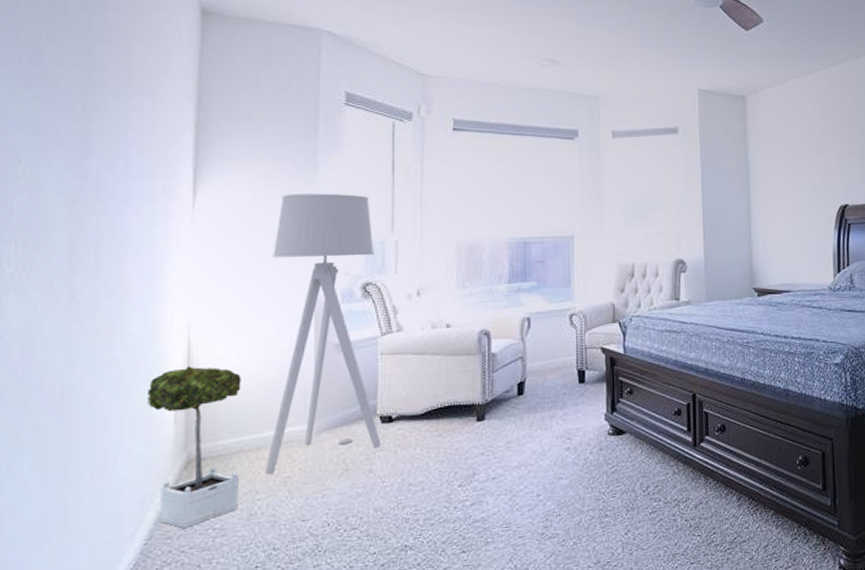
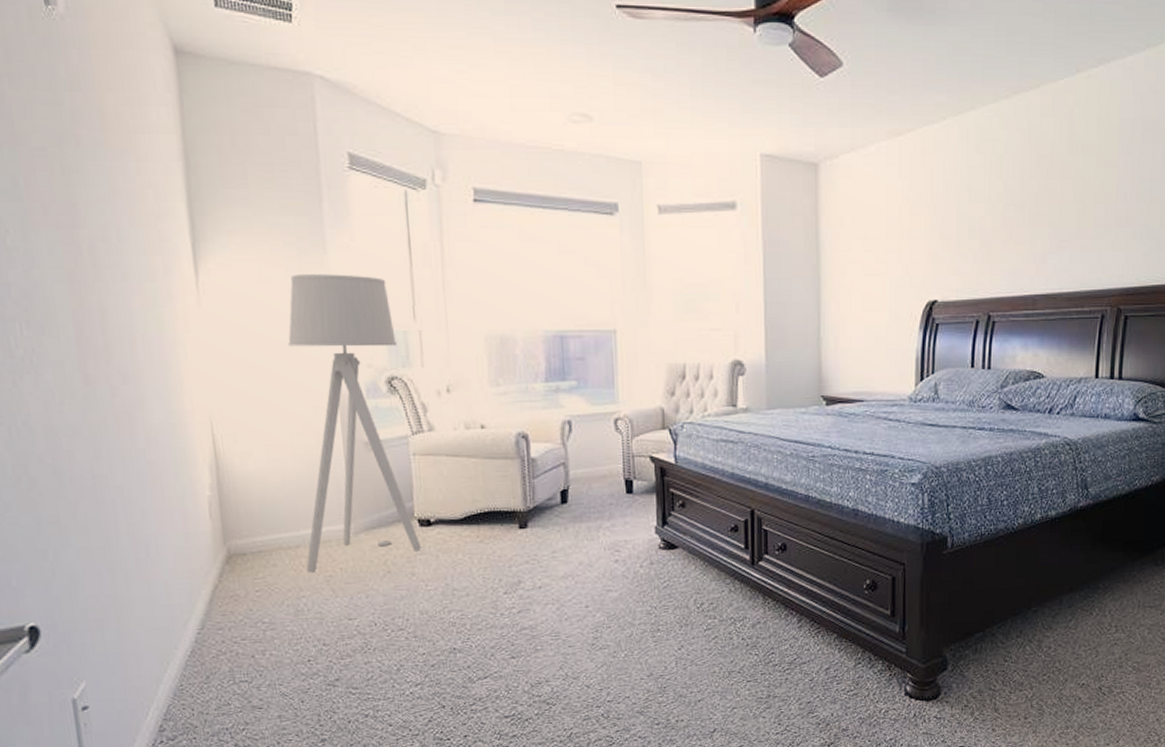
potted tree: present [147,366,241,529] -> none [178,460,284,621]

